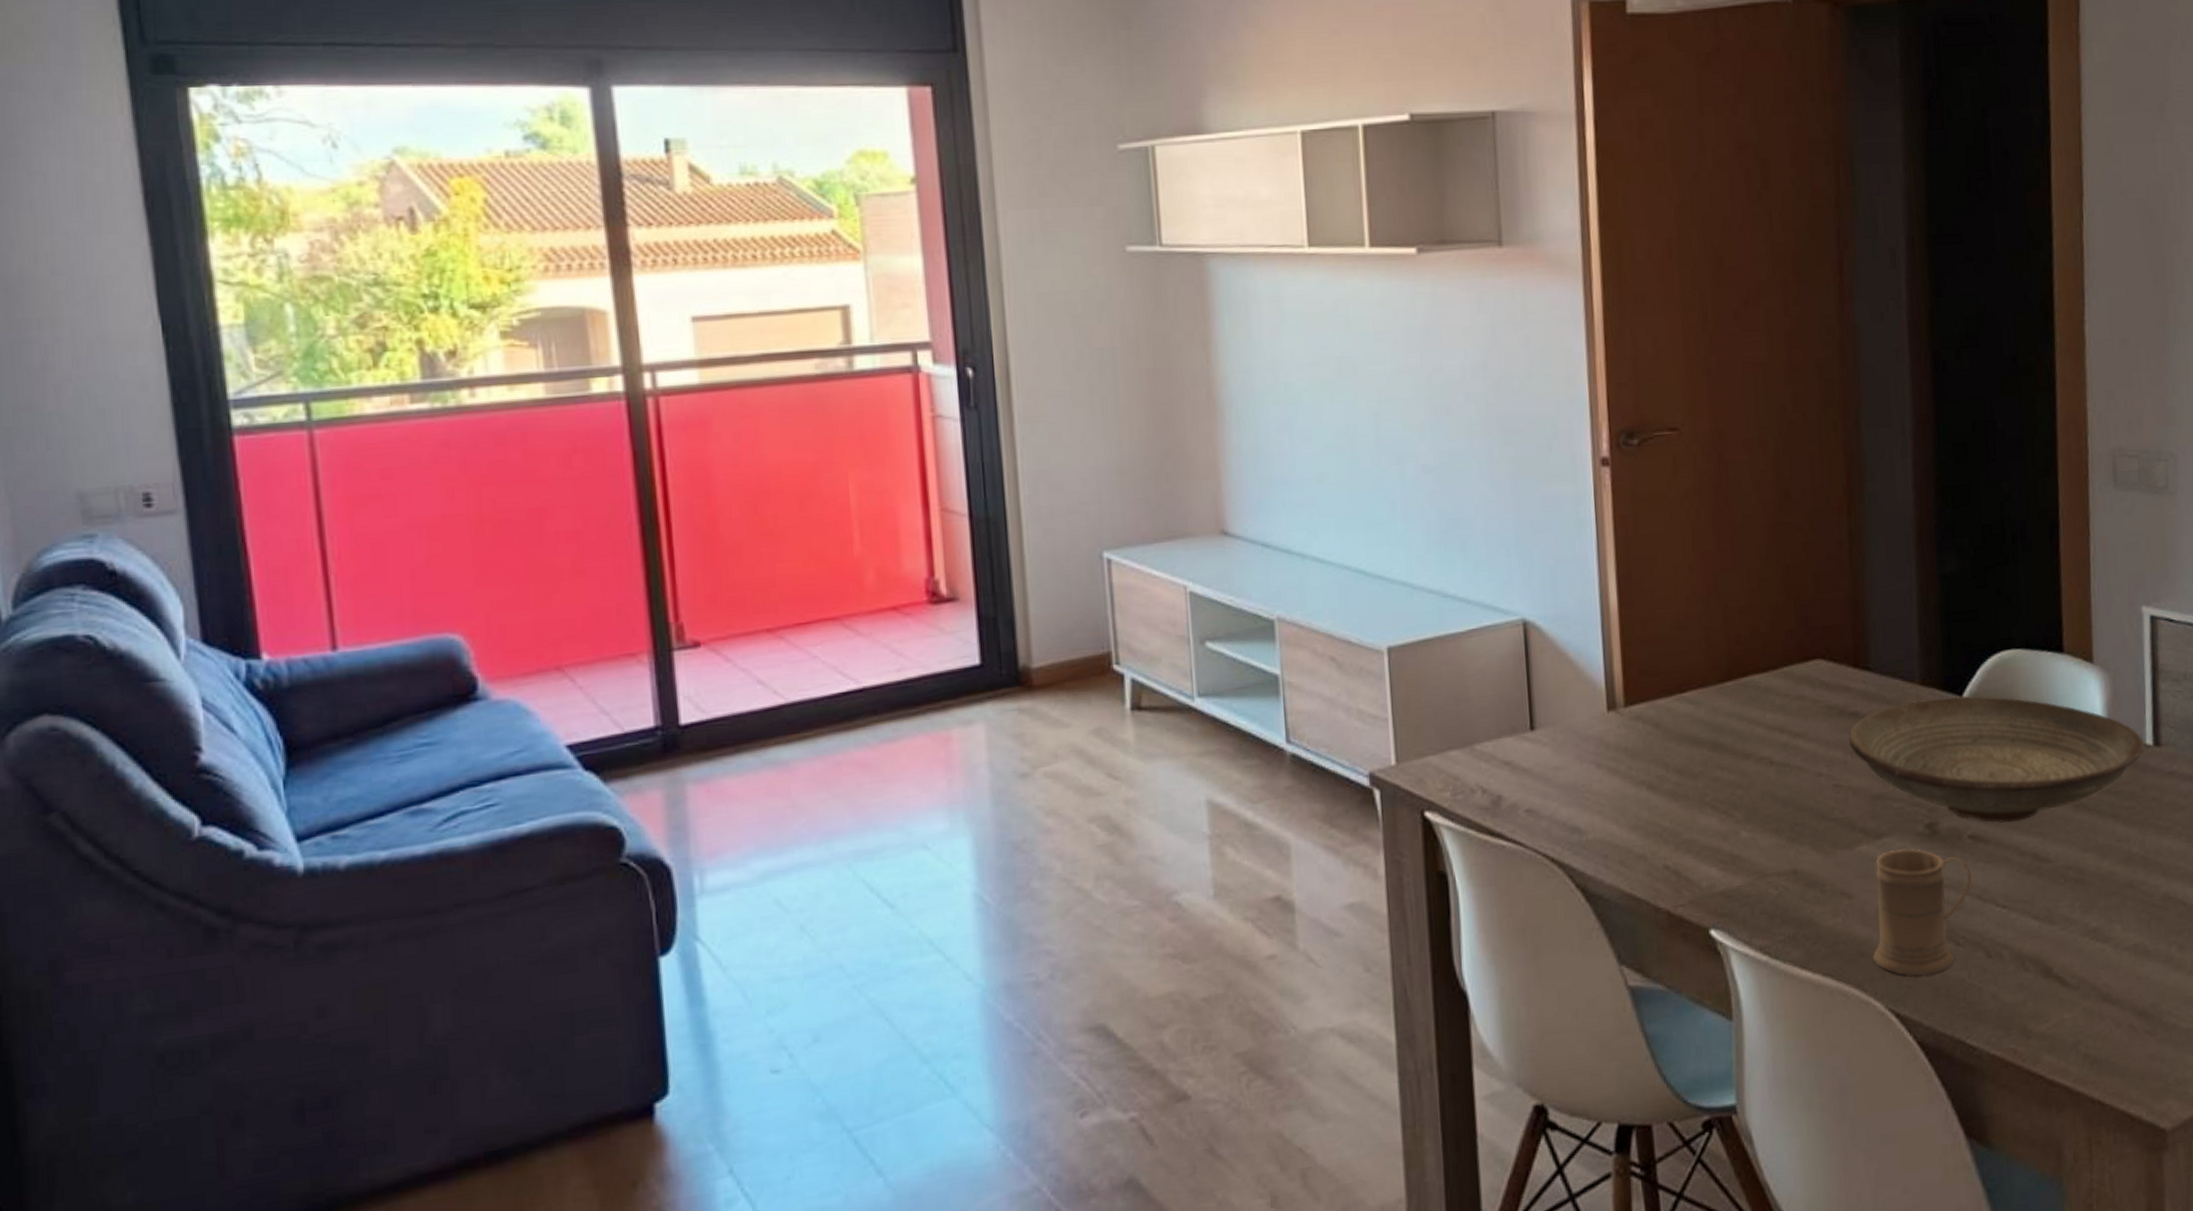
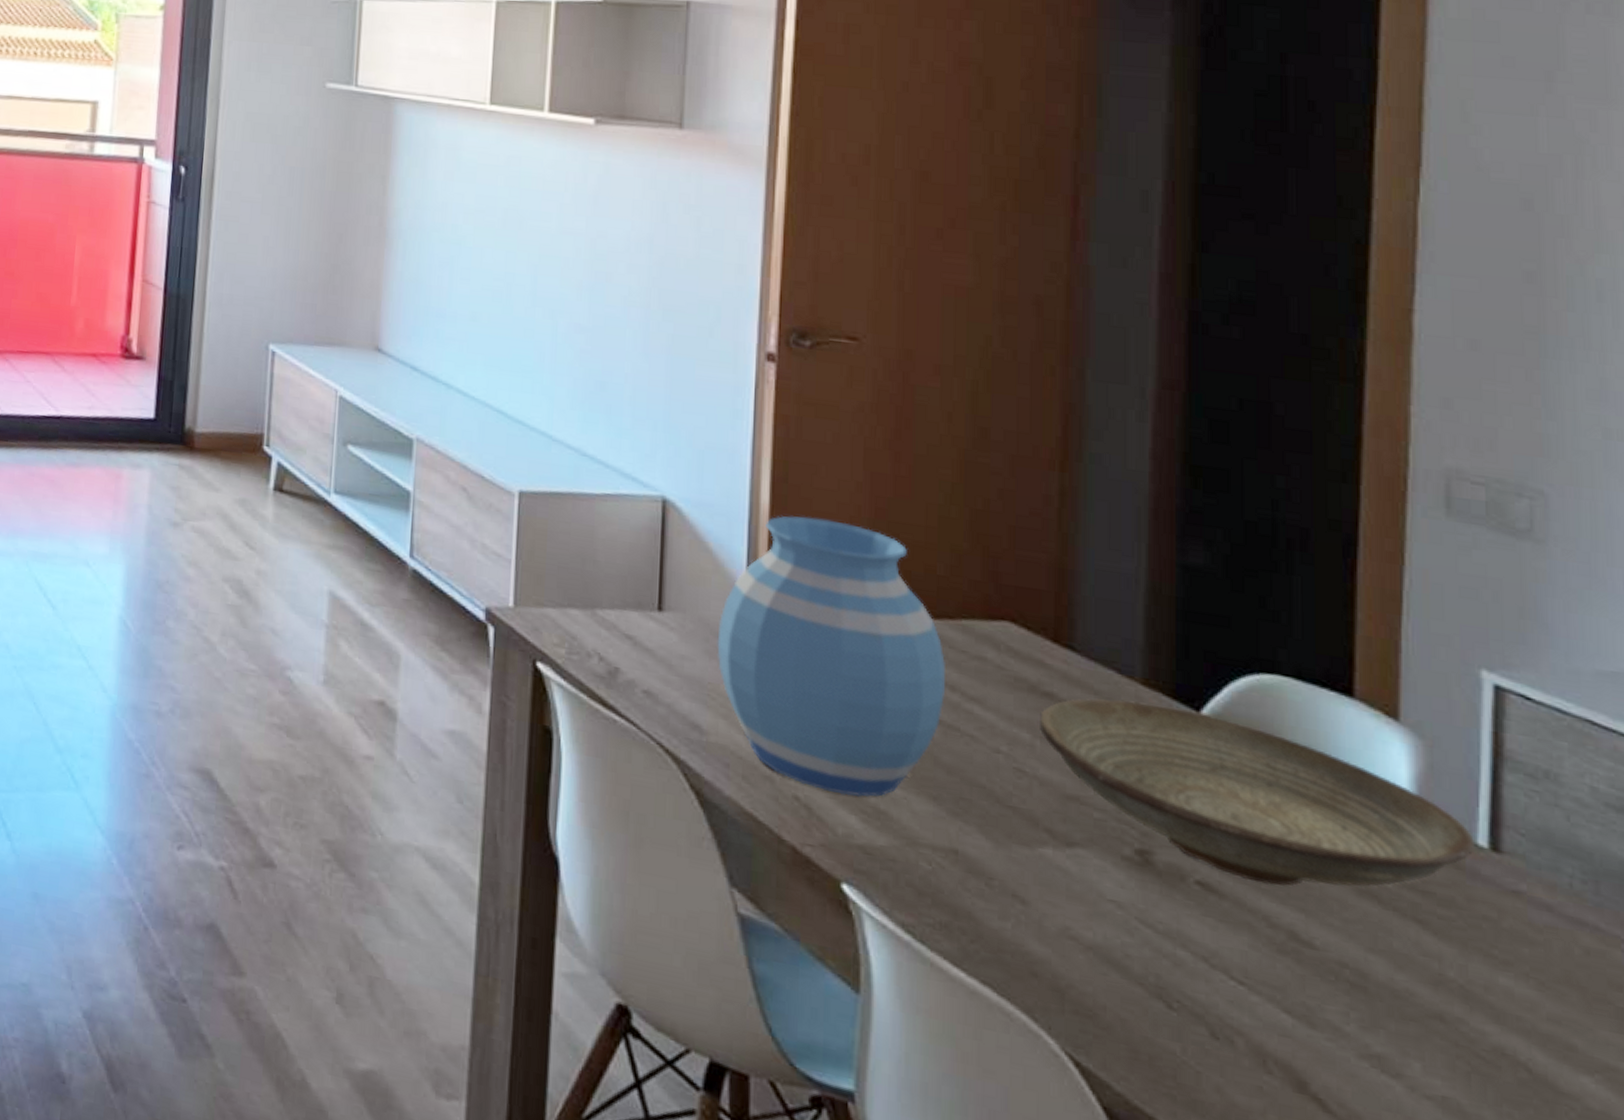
vase: none [1585,604,1776,854] -> present [717,515,945,797]
mug: present [1872,848,1972,976] -> none [1048,865,1198,1033]

